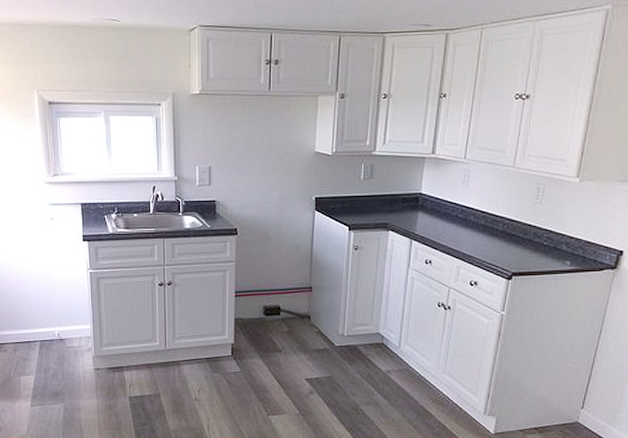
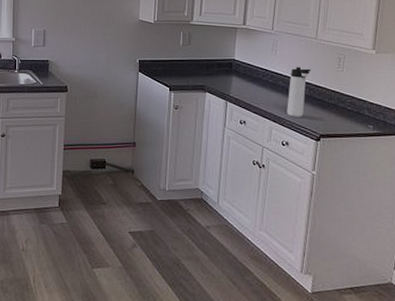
thermos bottle: none [477,198,506,255] -> present [287,66,311,117]

